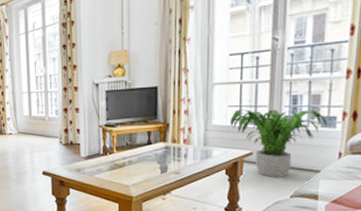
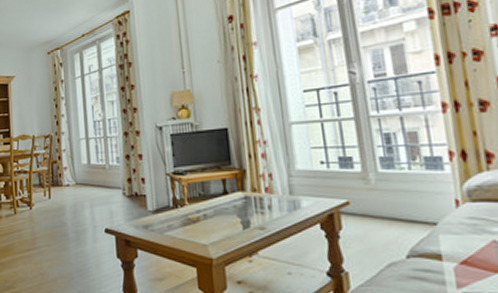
potted plant: present [230,109,328,177] -> none [316,149,434,232]

